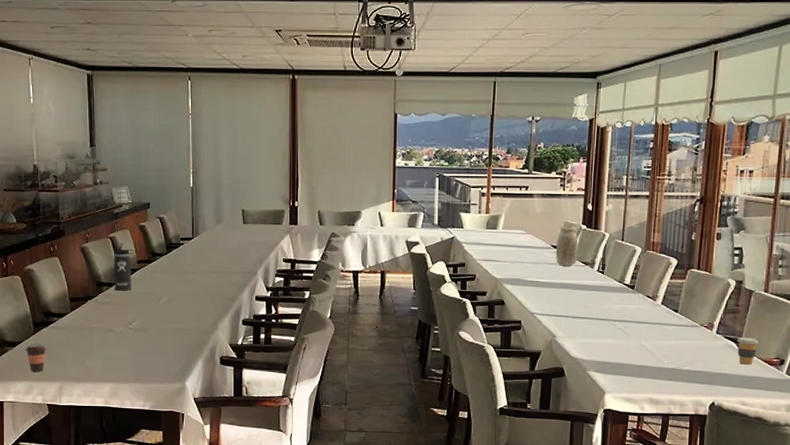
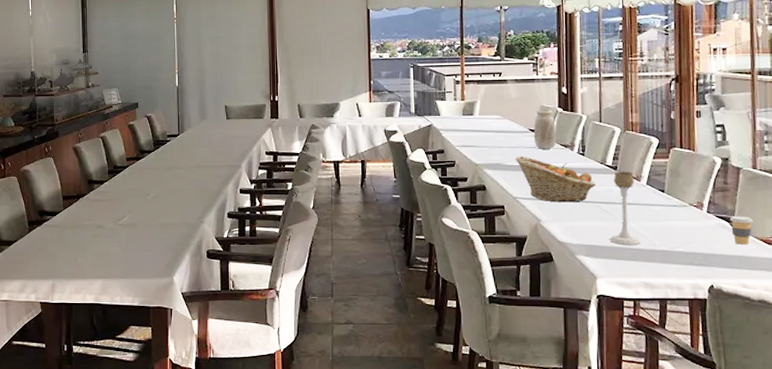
coffee cup: present [25,343,47,372] -> none [20,242,41,270]
thermos bottle: present [113,243,134,291] -> none [104,141,124,188]
fruit basket: none [535,272,612,320] -> present [515,155,596,203]
candle holder: none [620,290,651,362] -> present [609,171,641,245]

